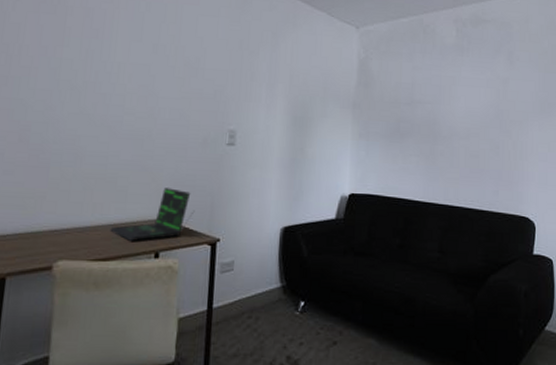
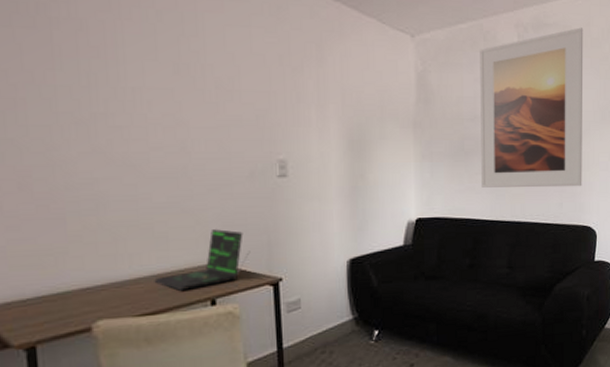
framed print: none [415,24,522,176] -> present [480,27,583,188]

